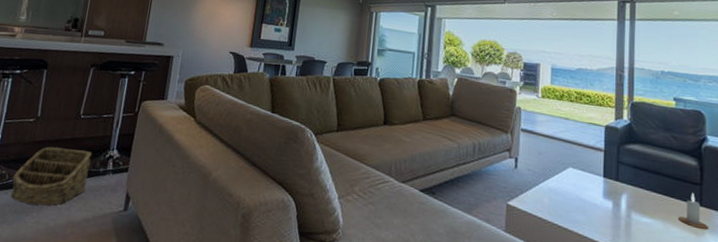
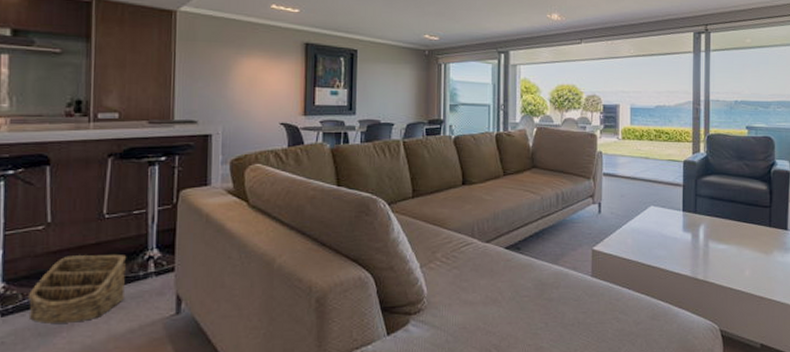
candle: present [678,192,709,229] -> none [750,215,777,248]

